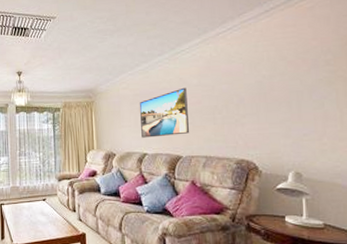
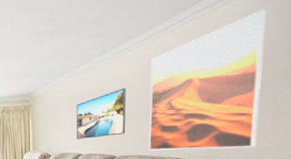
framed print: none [207,24,313,151] -> present [149,9,266,151]

